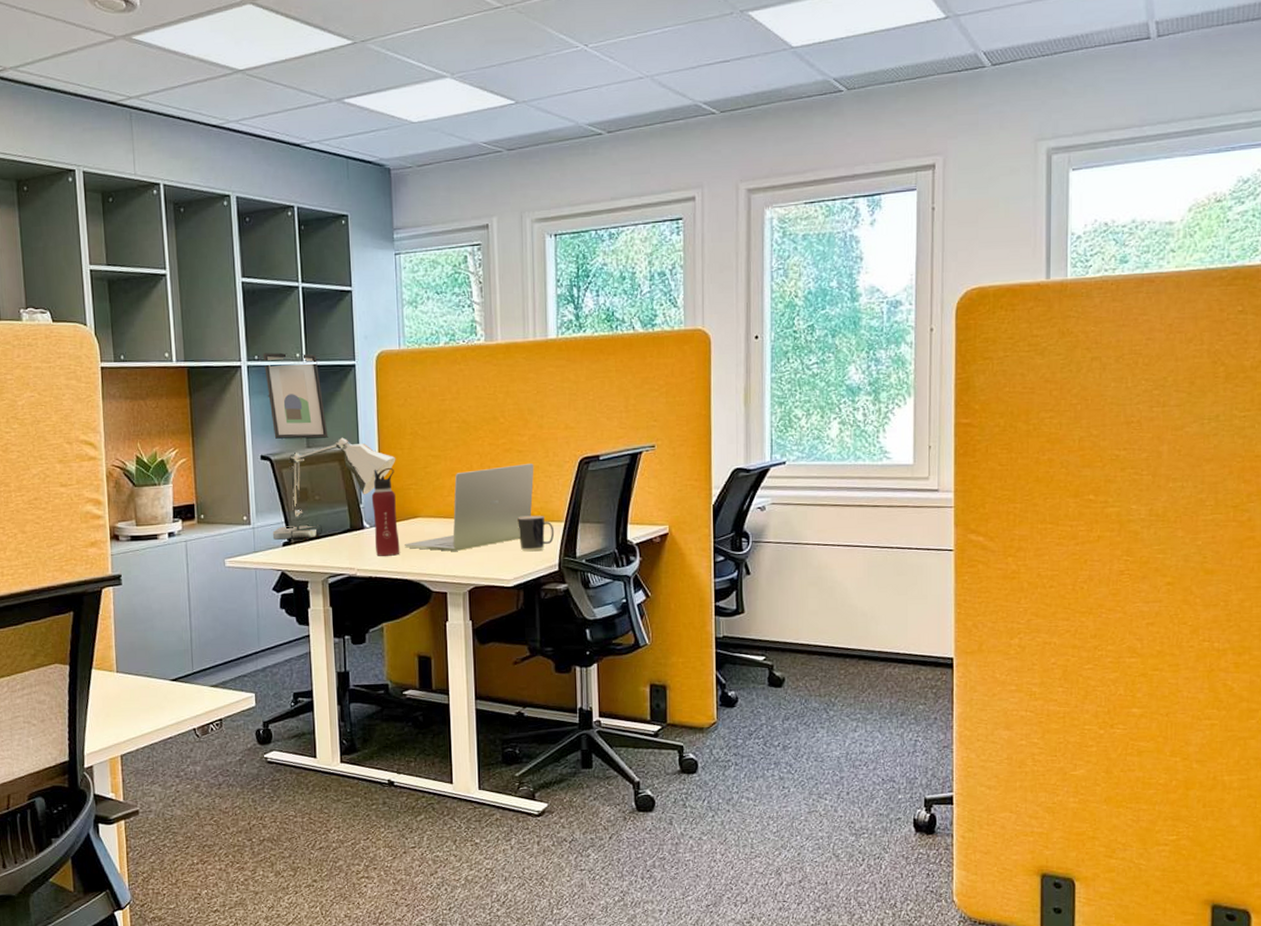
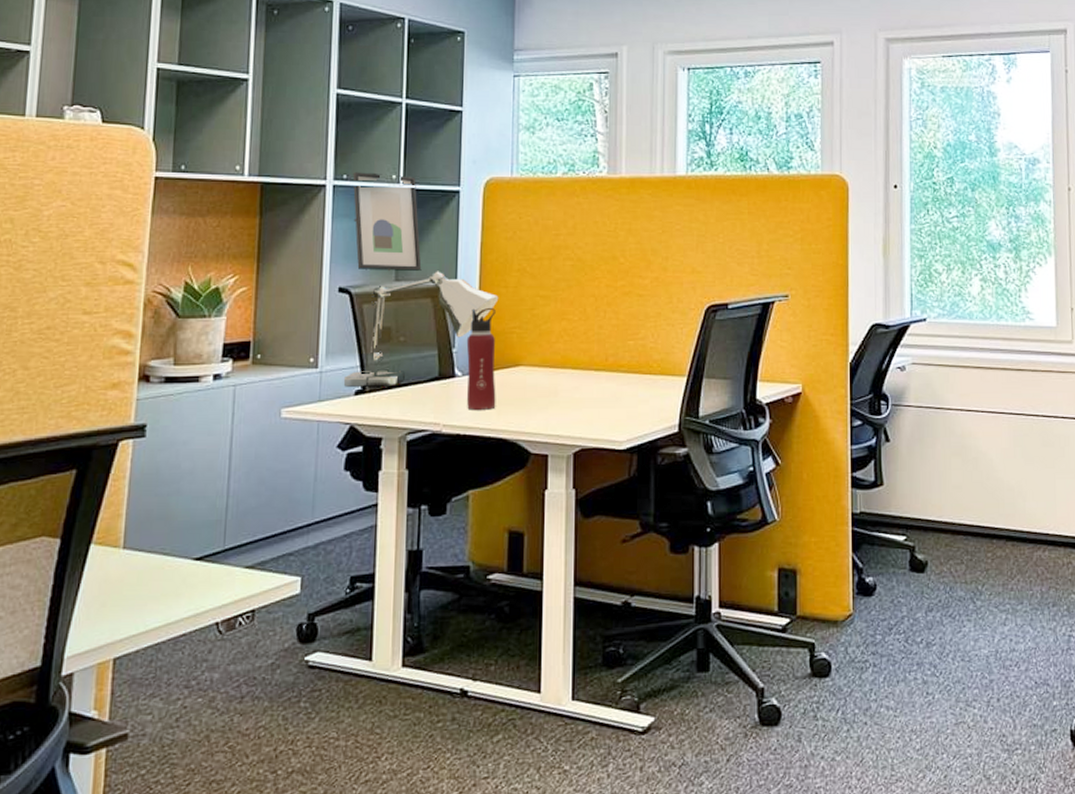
laptop: present [405,464,534,551] -> none [502,310,656,406]
mug: present [516,515,555,552] -> none [633,368,676,410]

